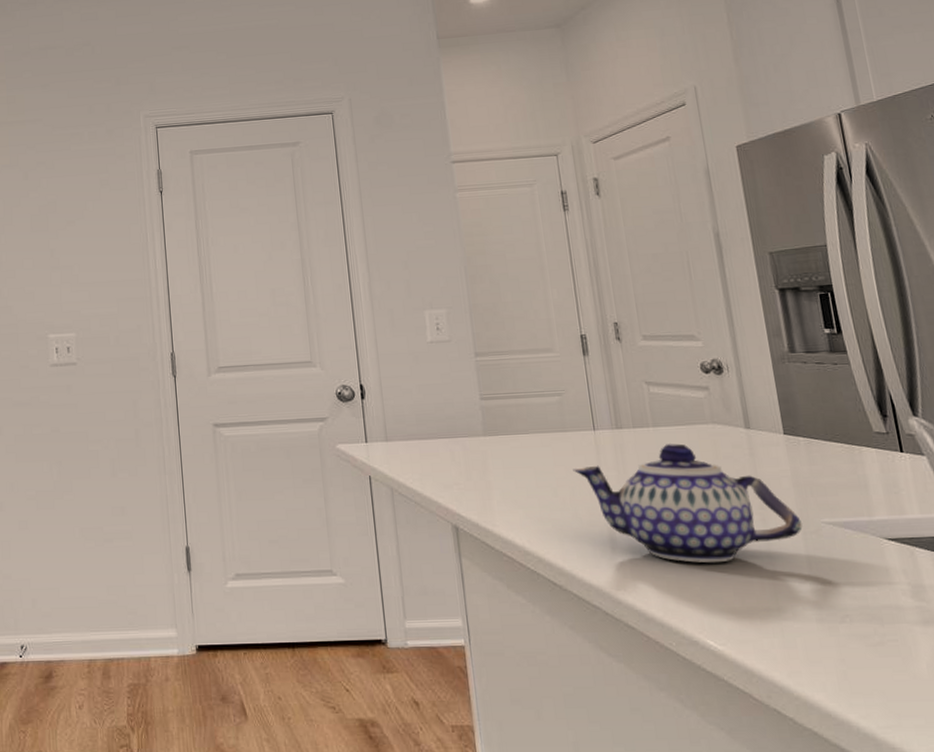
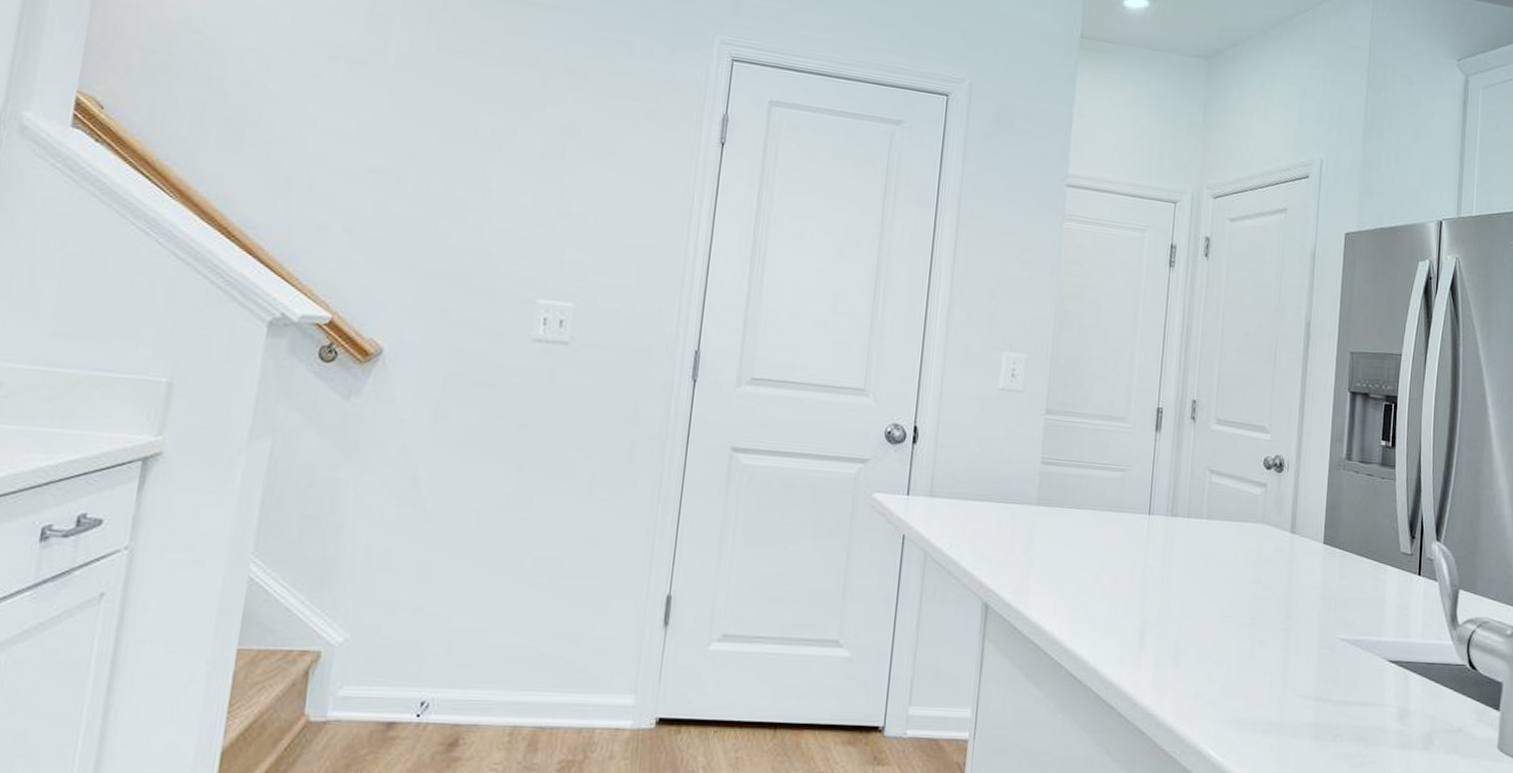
teapot: present [573,443,803,564] -> none [1119,539,1321,671]

